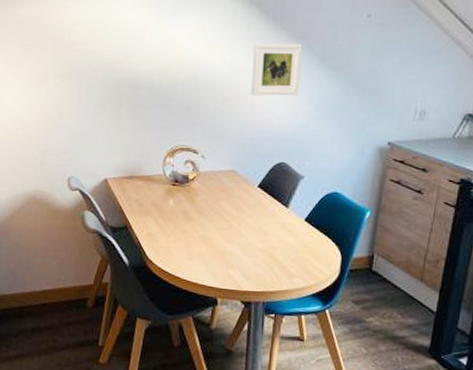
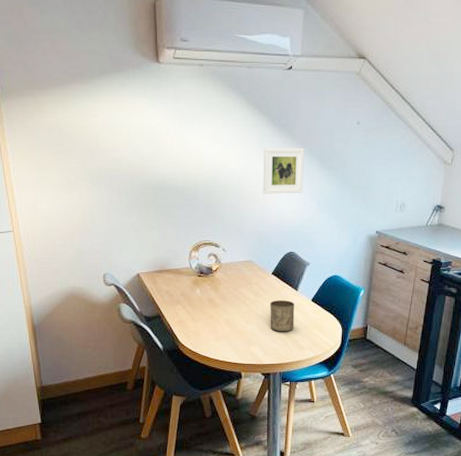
cup: none [253,217,284,255] -> present [270,300,295,332]

